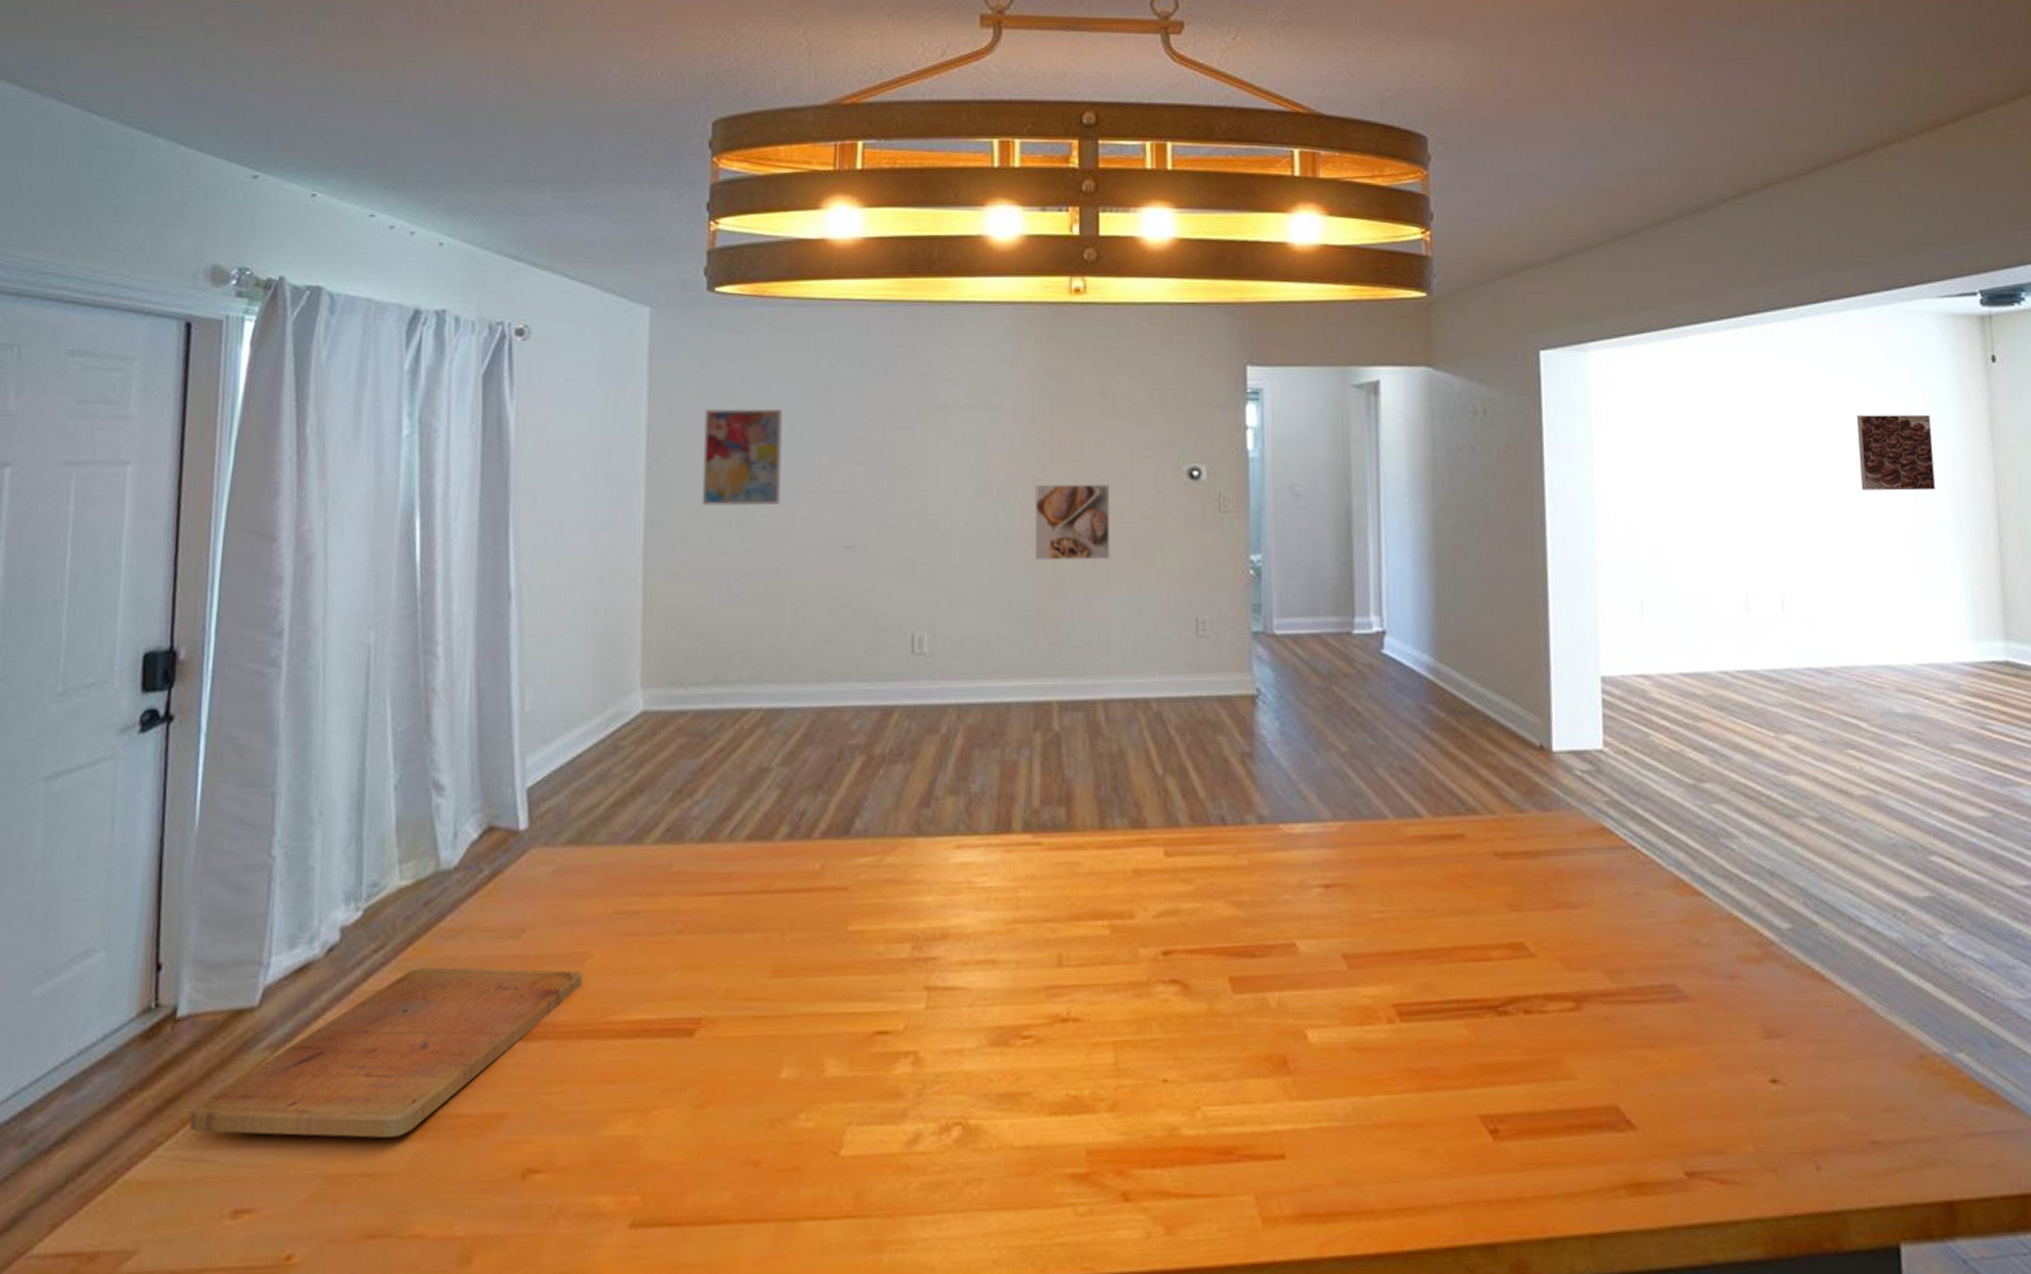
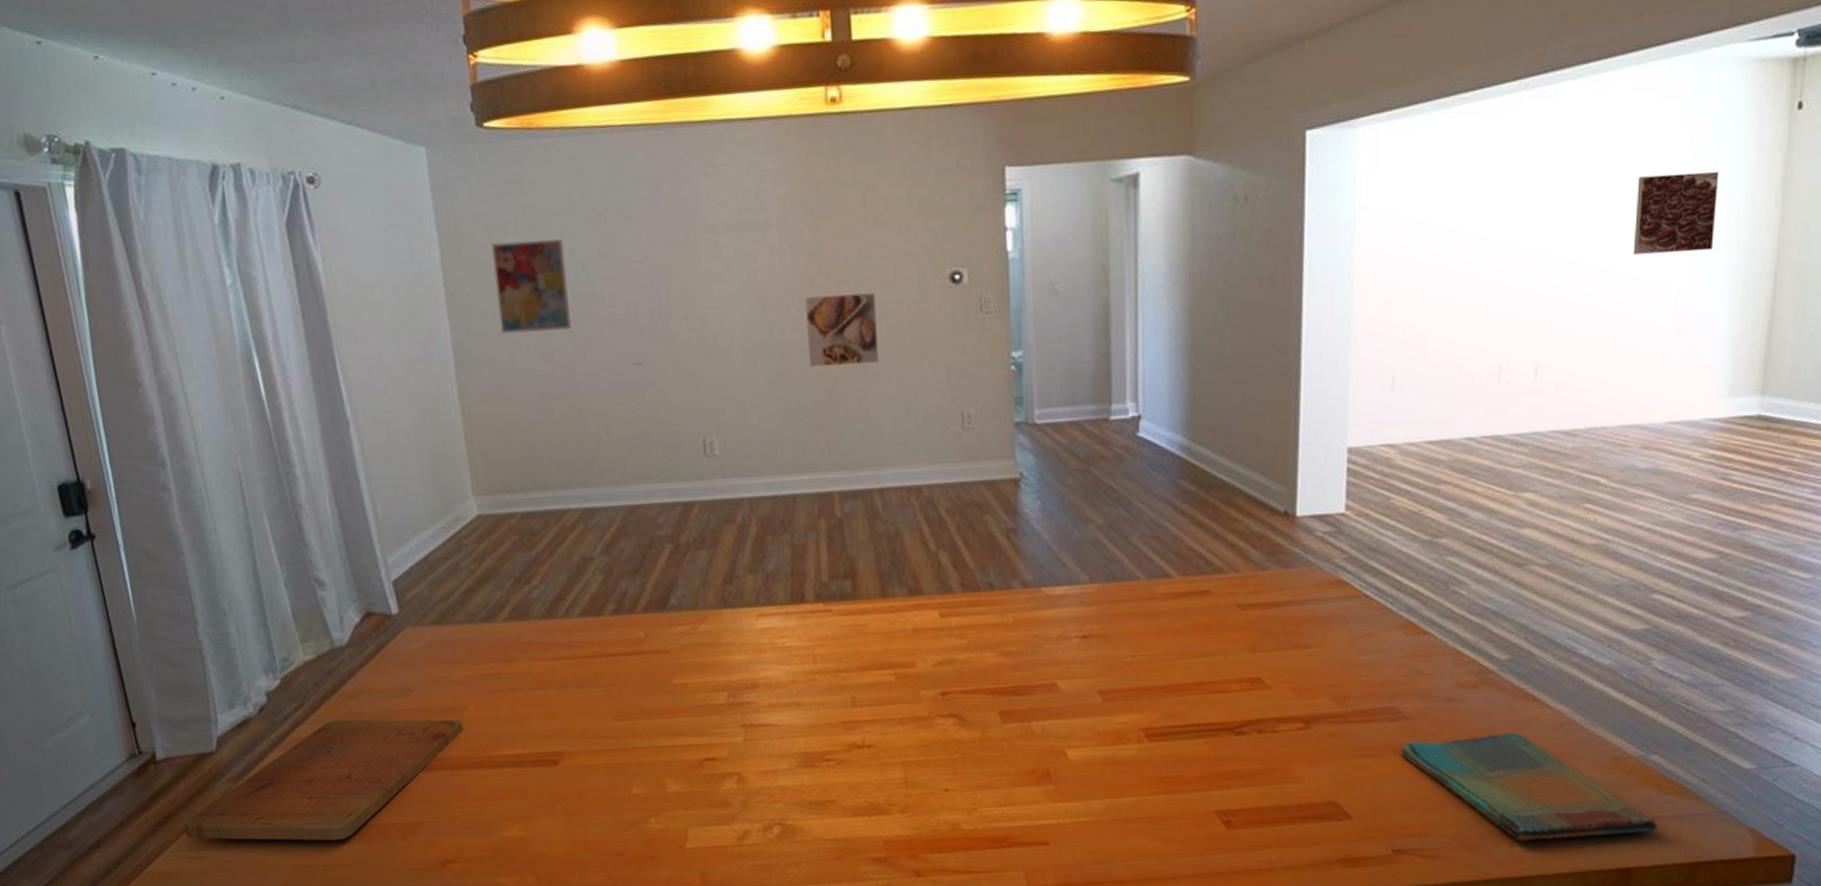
dish towel: none [1683,1019,1977,1163] -> present [1400,731,1657,841]

